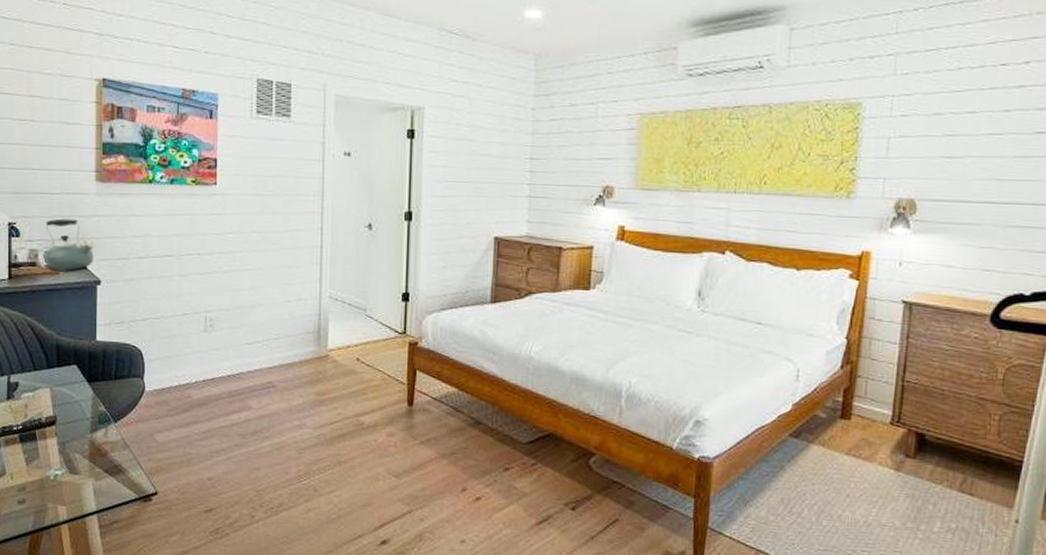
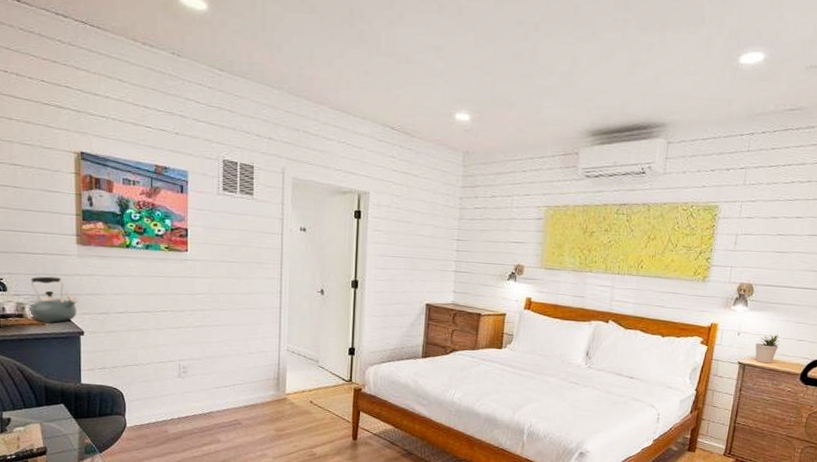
potted plant: none [924,263,958,302] -> present [755,334,780,364]

